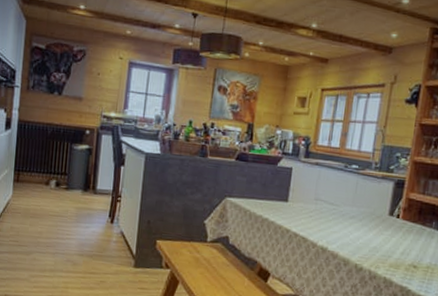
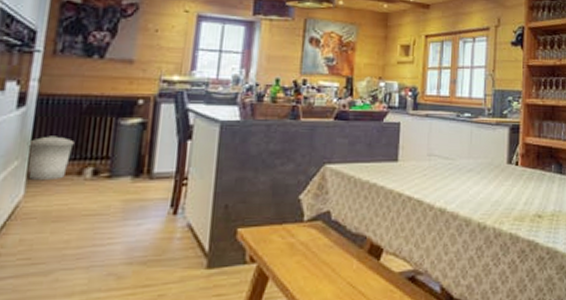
trash can: none [12,153,43,187] -> present [27,136,75,180]

